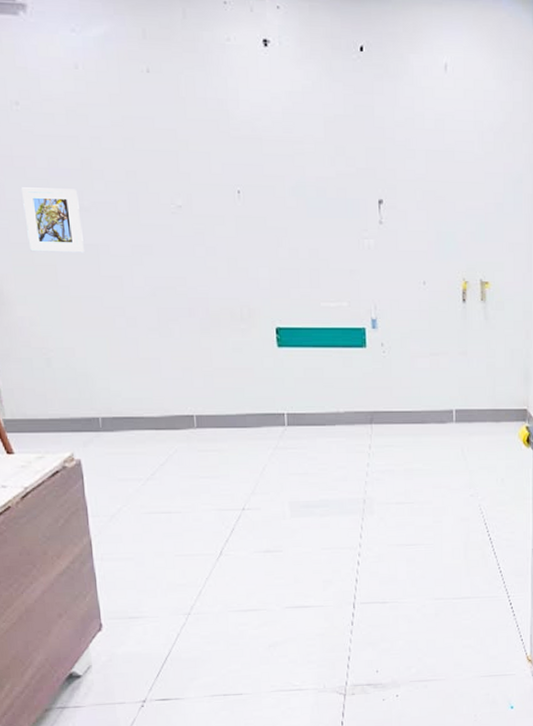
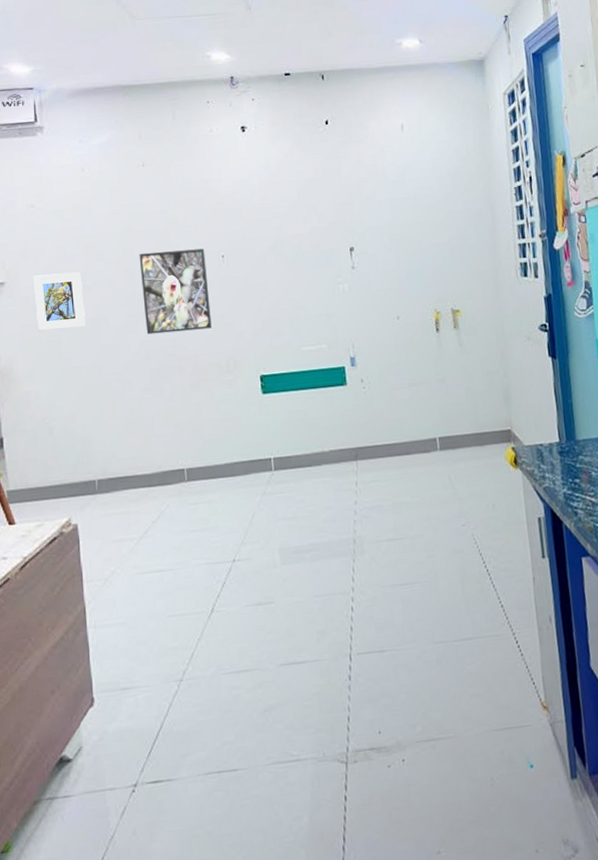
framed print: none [143,176,225,271] -> present [139,248,212,335]

